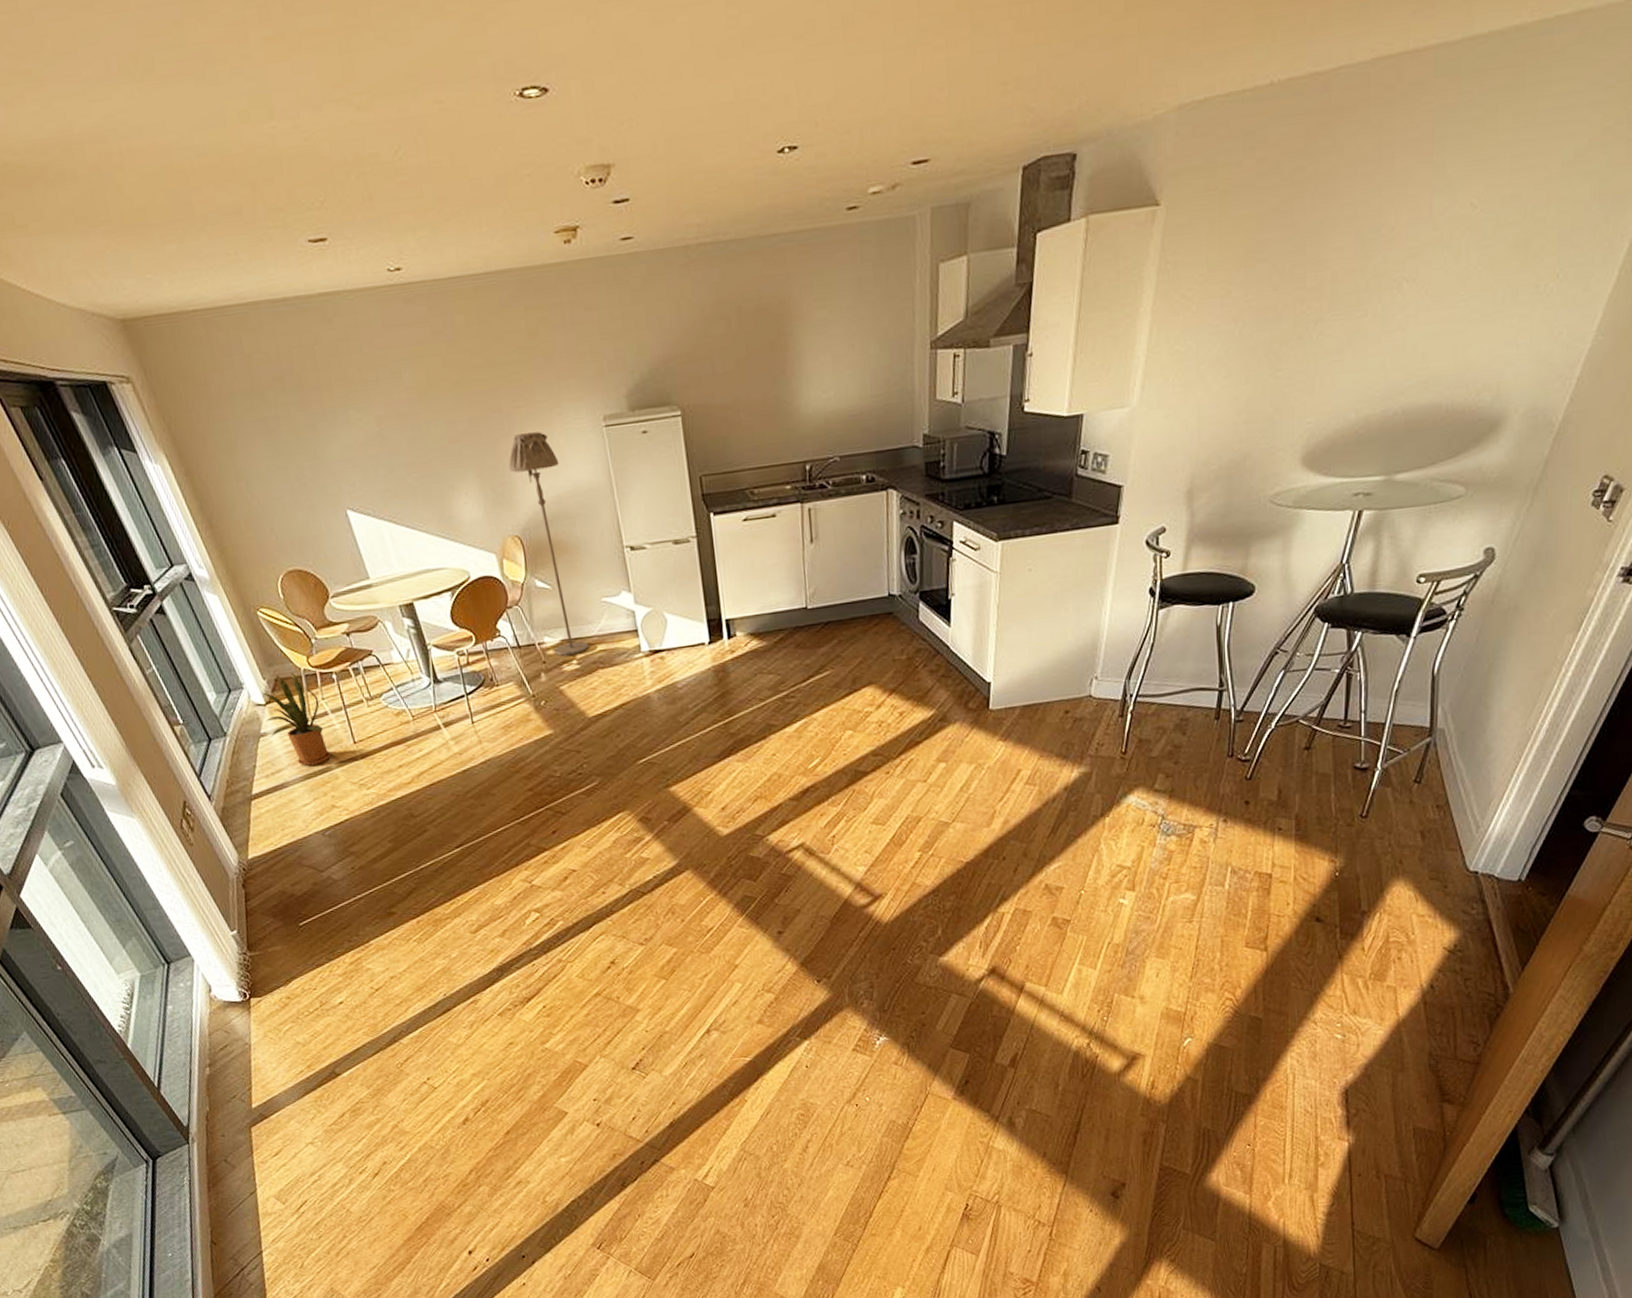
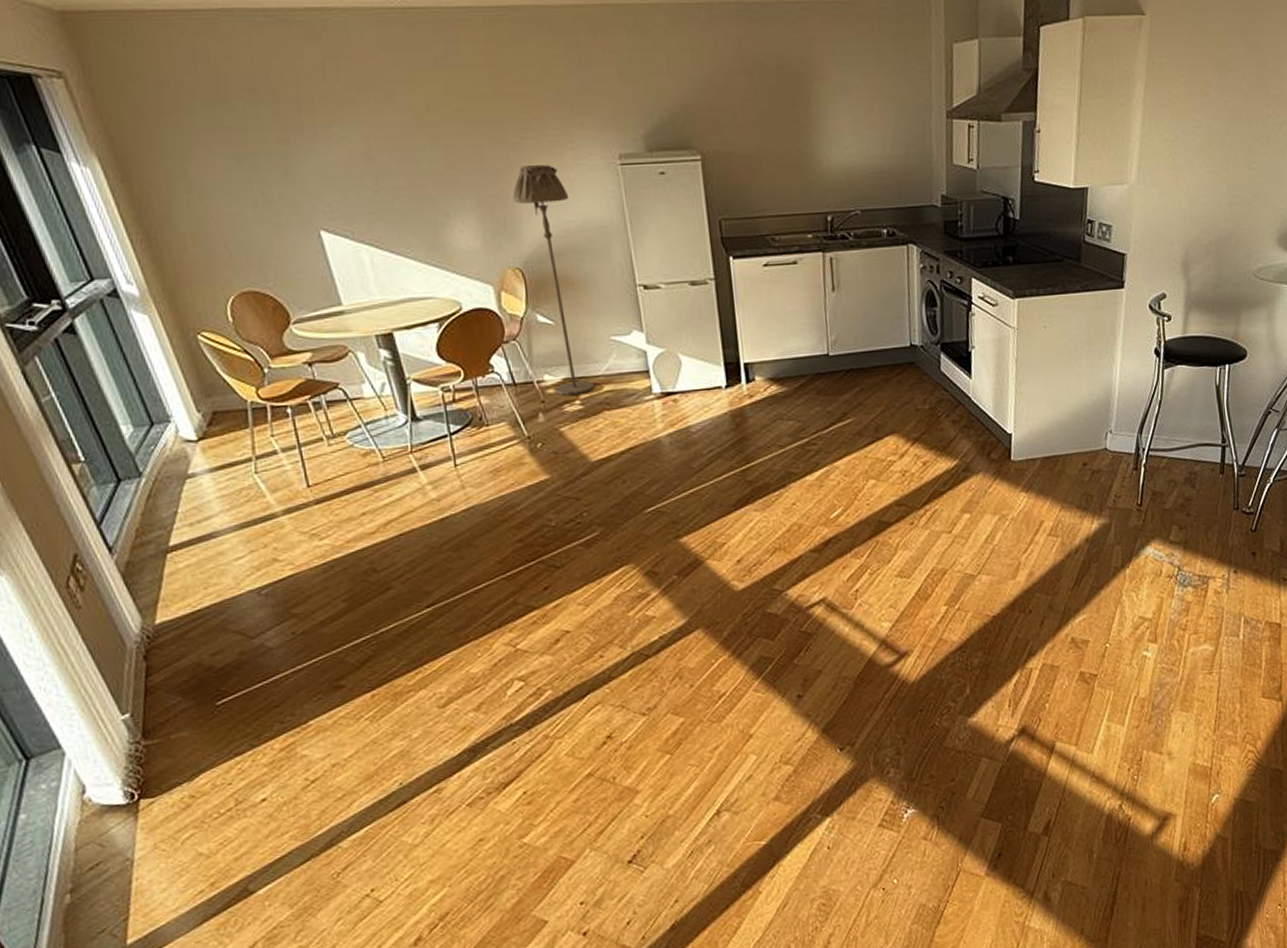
house plant: present [262,672,331,767] -> none [194,404,277,514]

